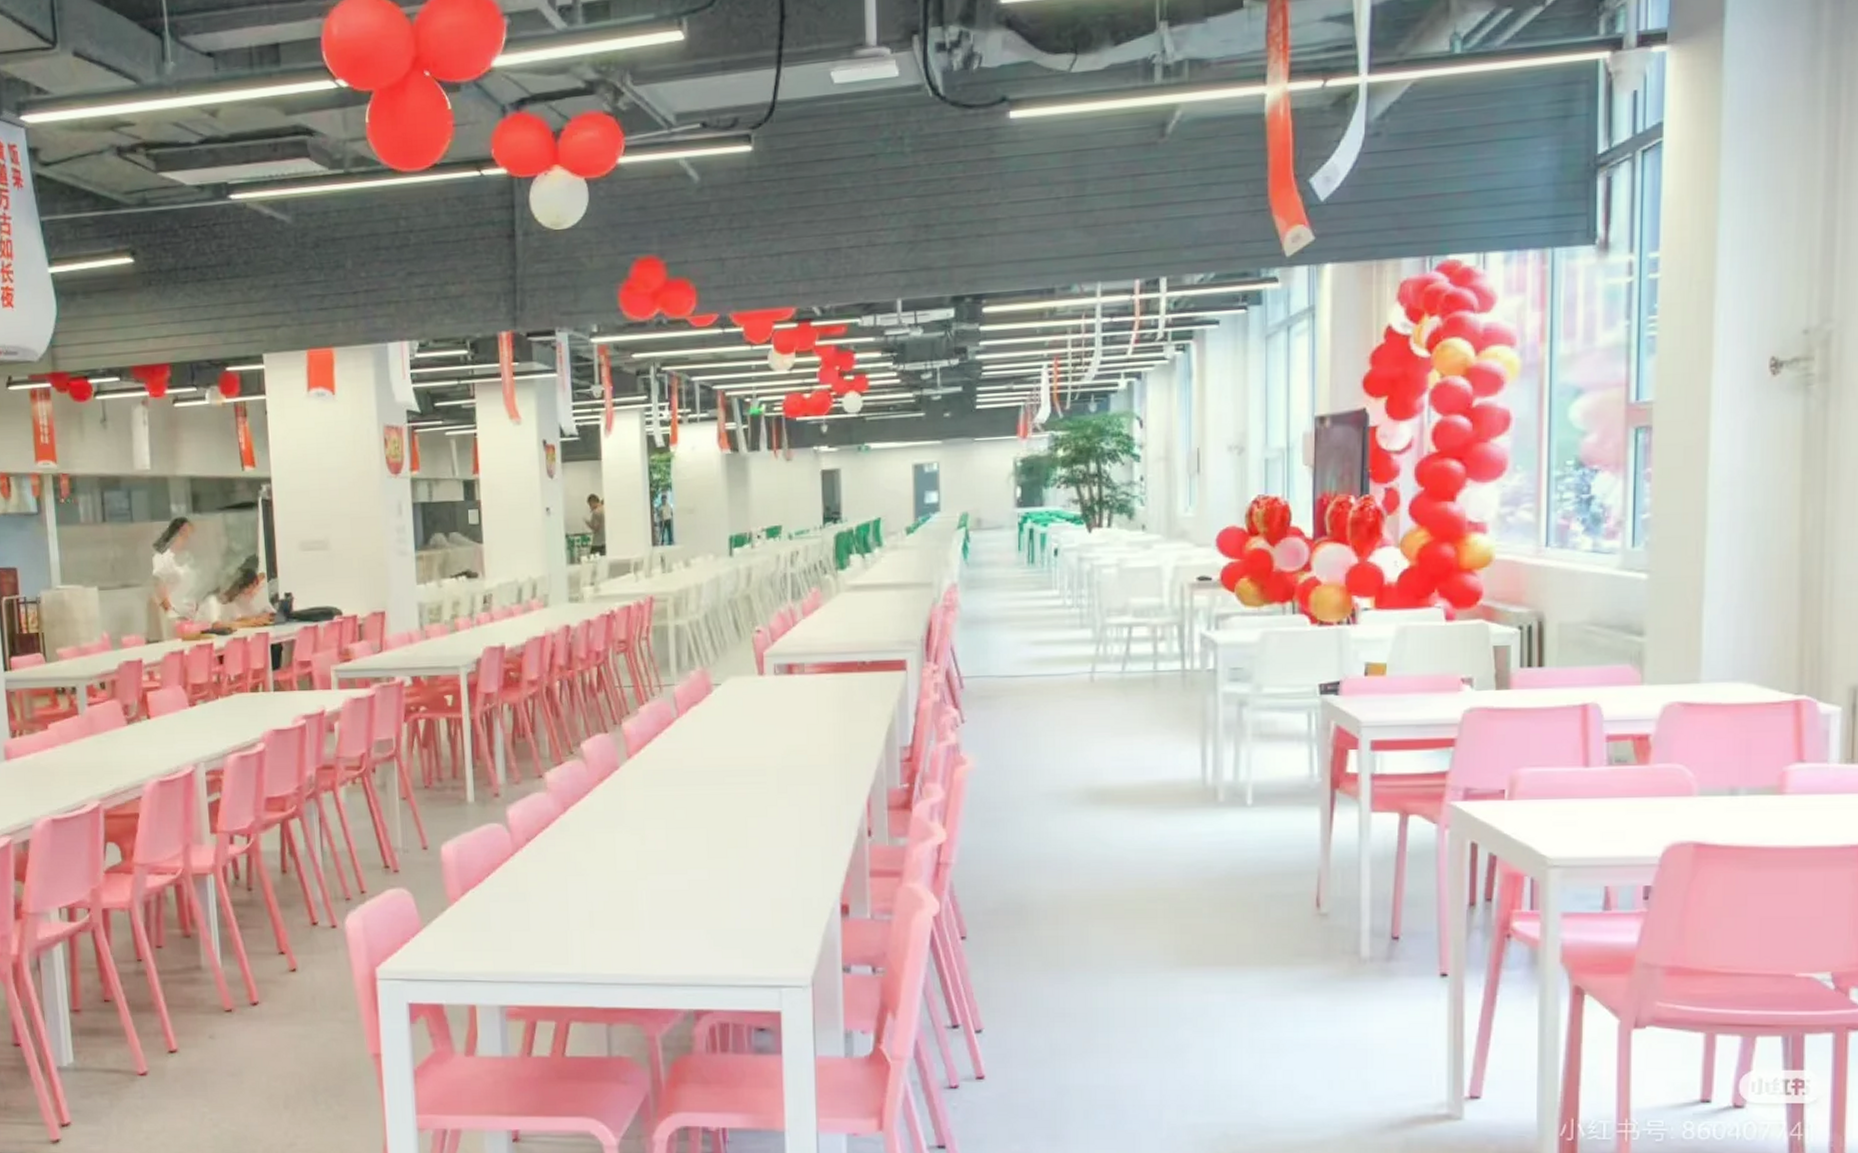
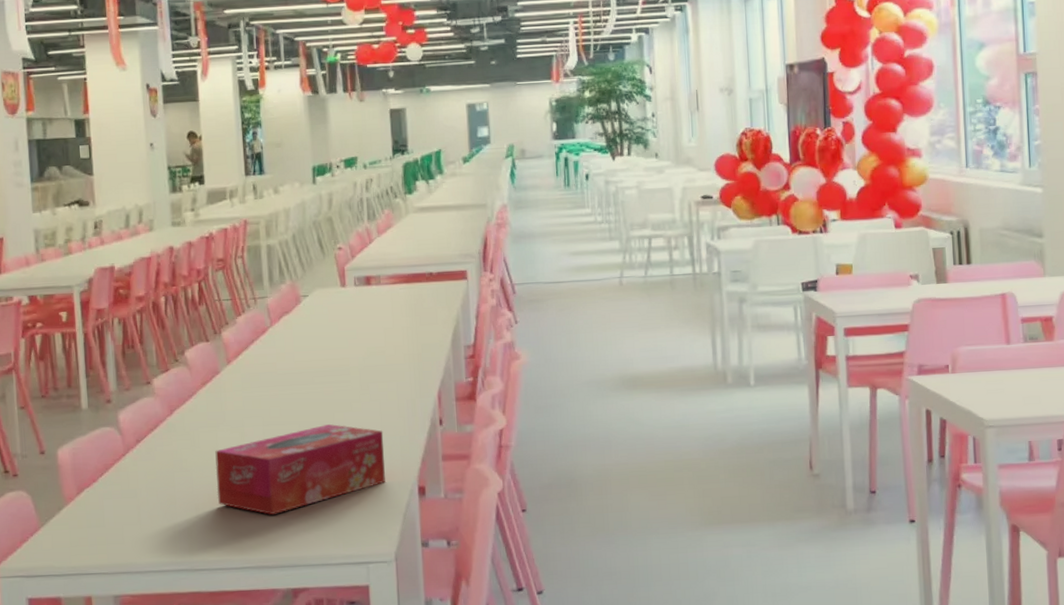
tissue box: none [612,830,803,928] -> present [215,424,385,515]

